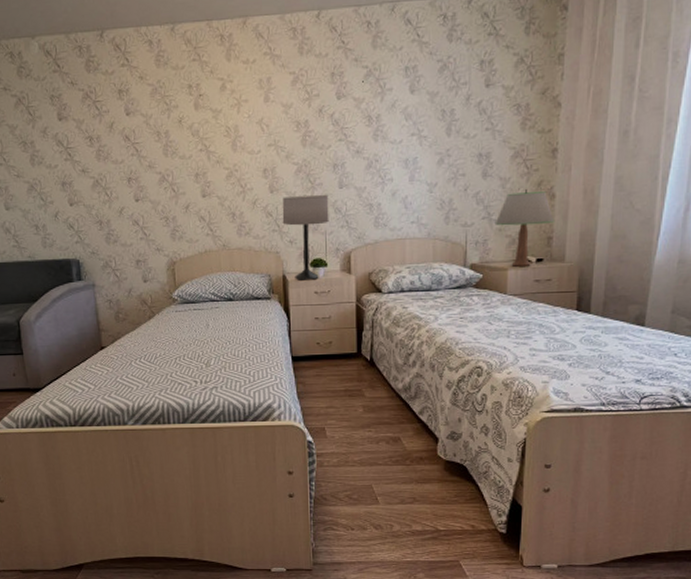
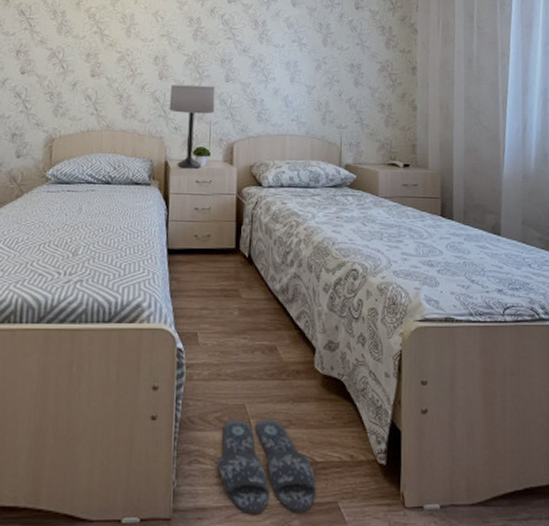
slippers: none [349,496,439,569] -> present [217,418,316,515]
table lamp: present [494,188,556,268] -> none [366,98,418,172]

